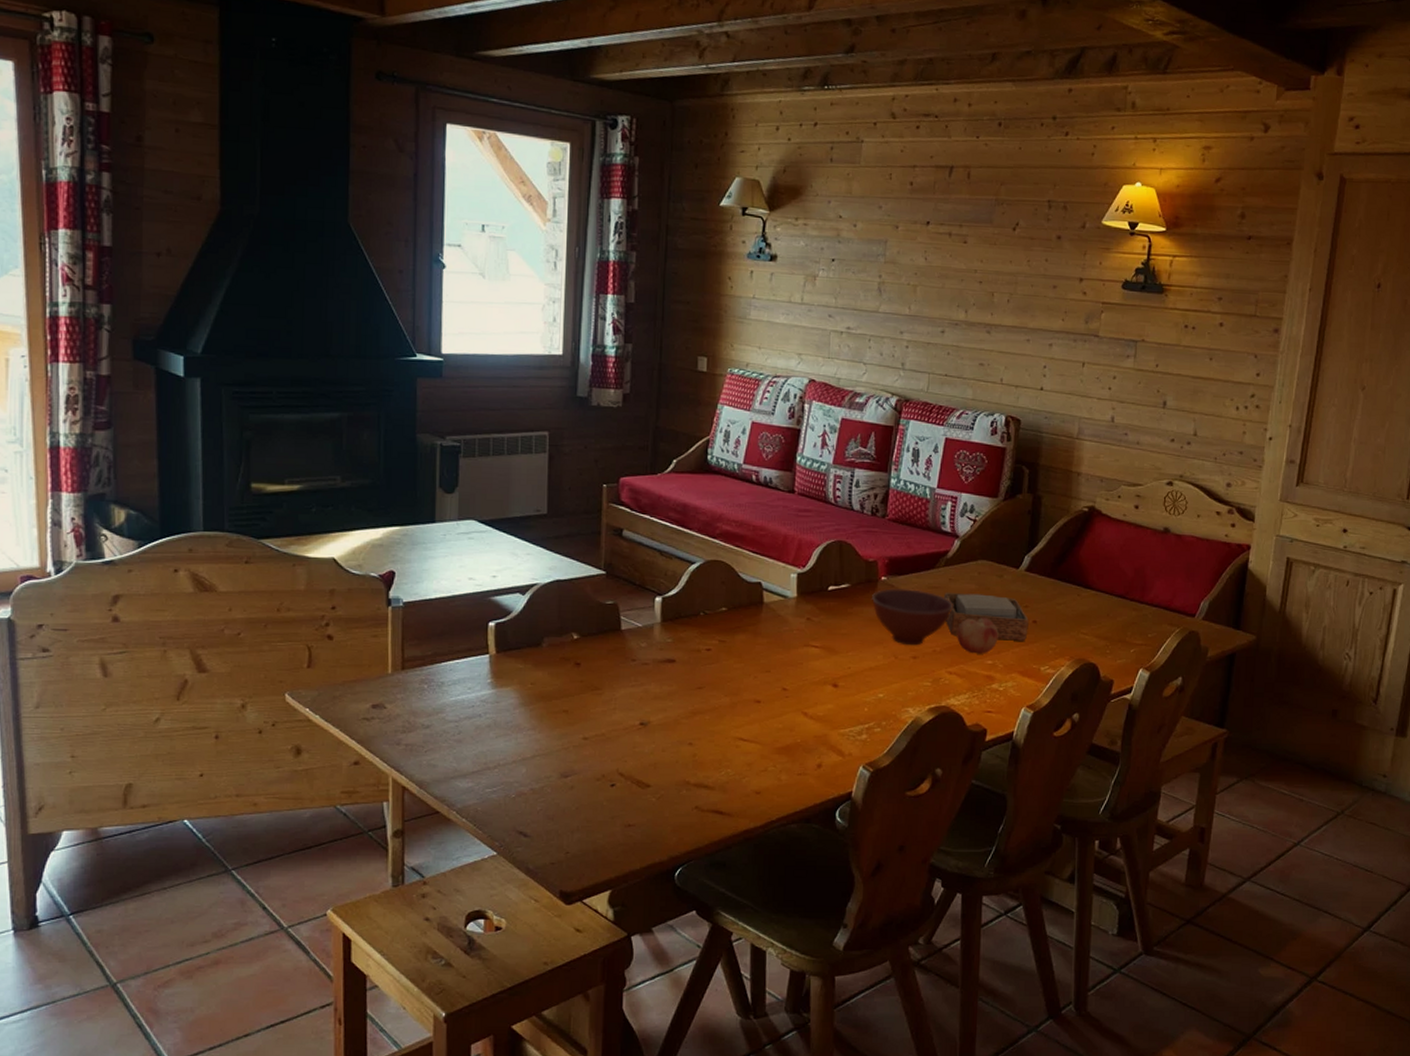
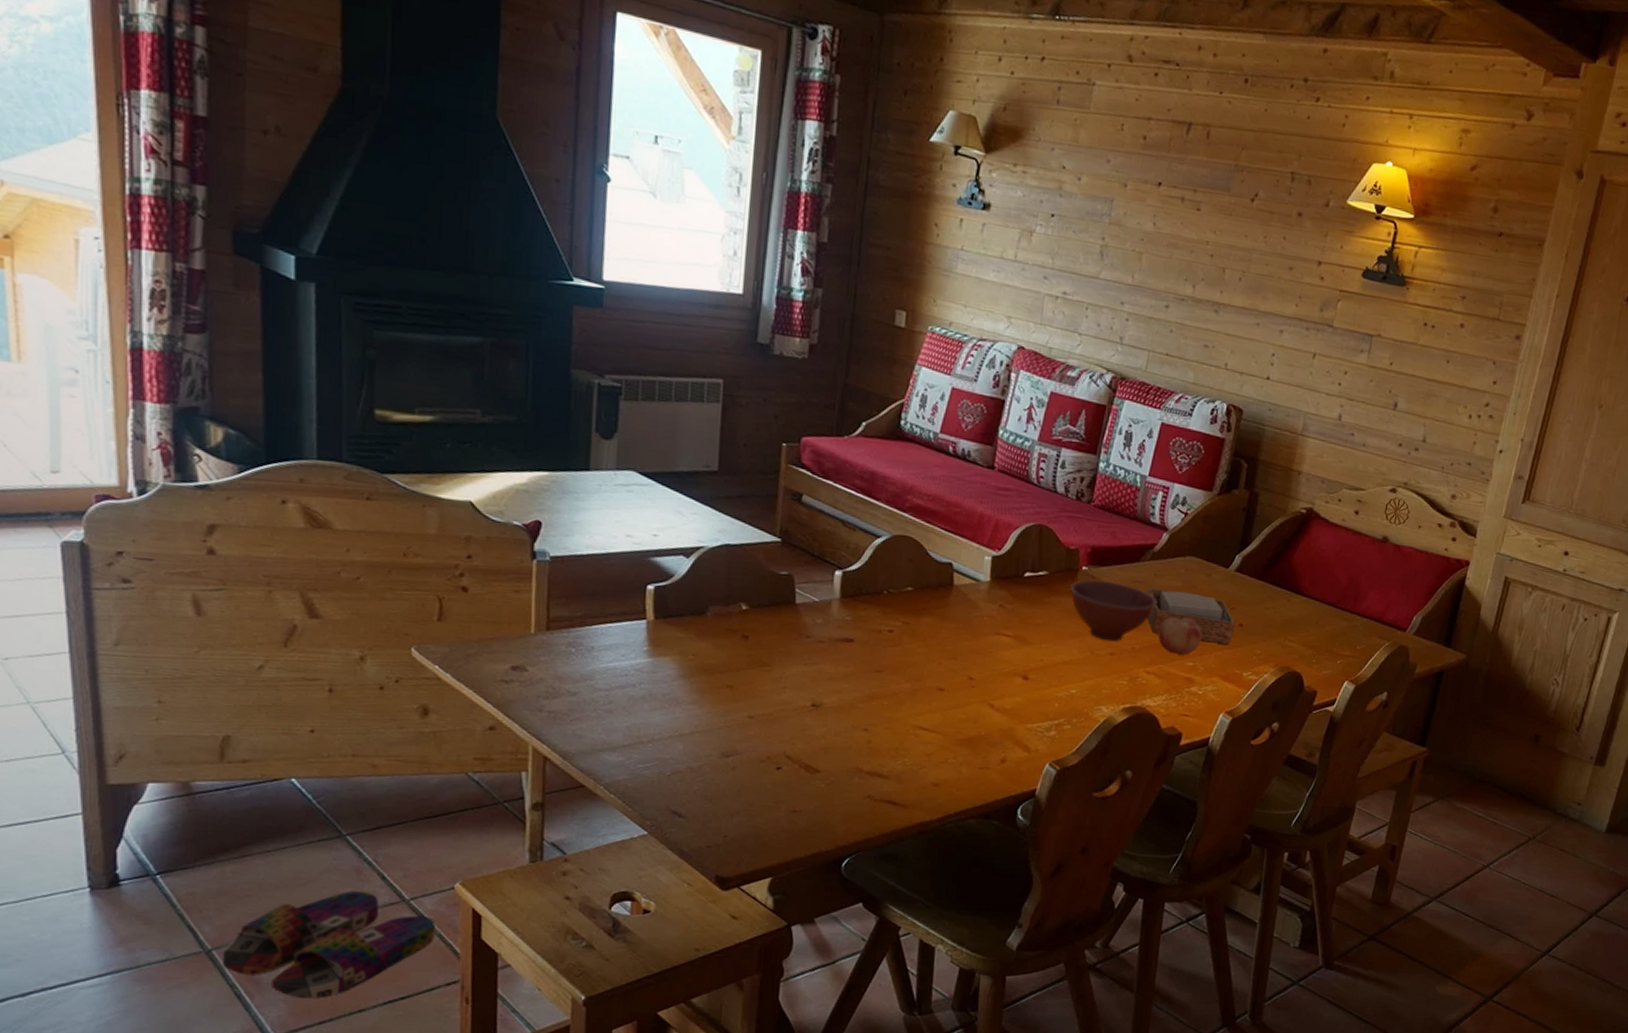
slippers: none [125,921,310,1026] -> present [222,890,435,999]

